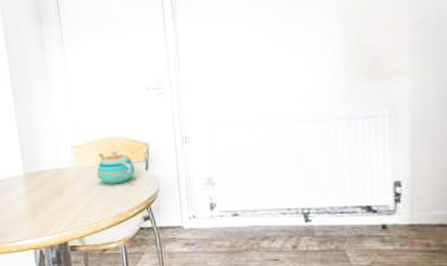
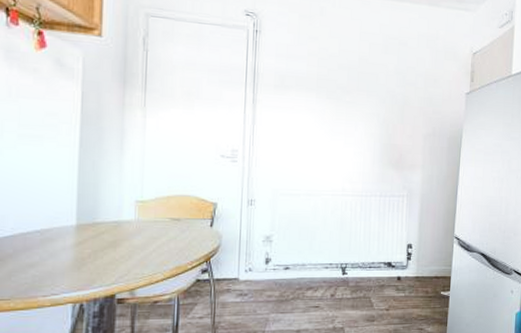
teapot: present [96,150,136,184] -> none [159,207,201,238]

